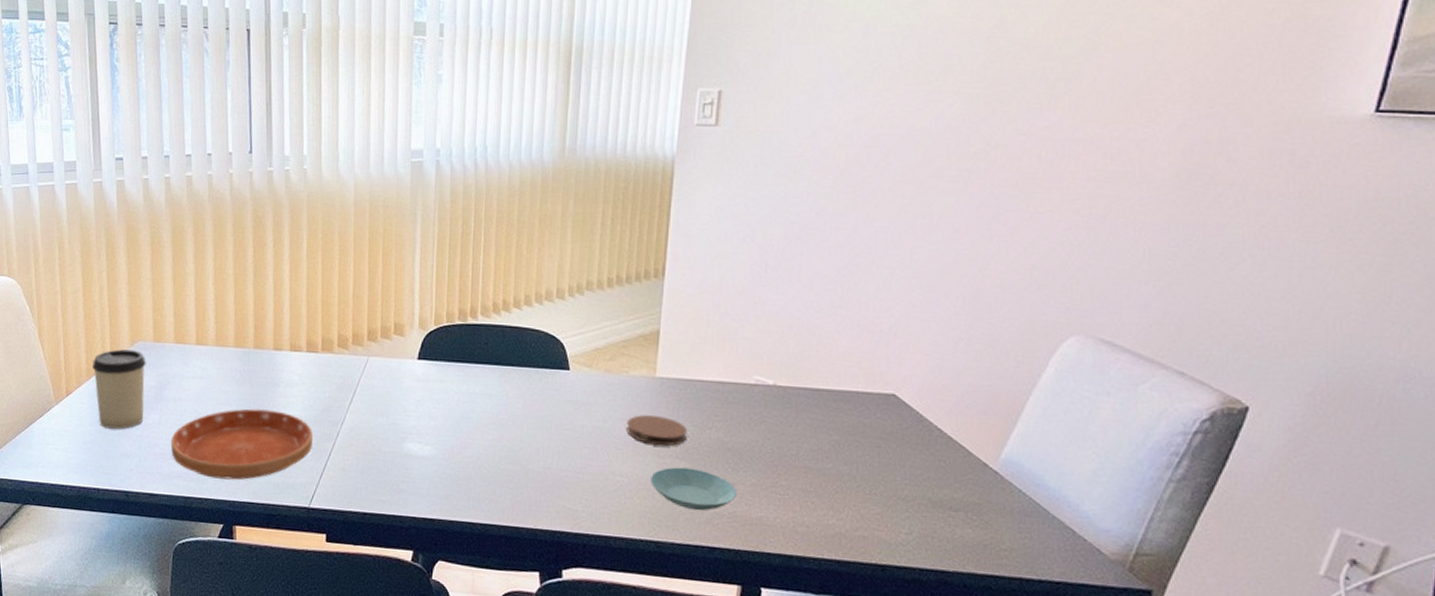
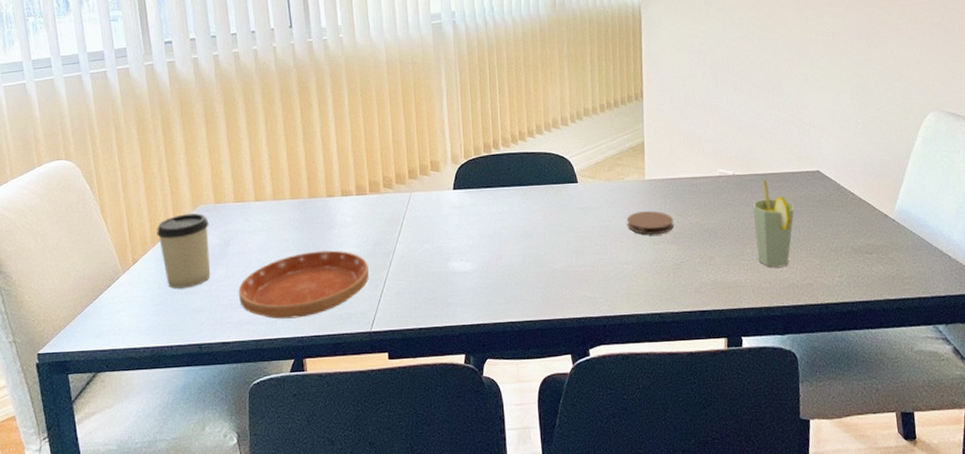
saucer: present [650,467,737,511] -> none [650,249,716,283]
cup: none [795,395,854,510] -> present [753,179,795,268]

